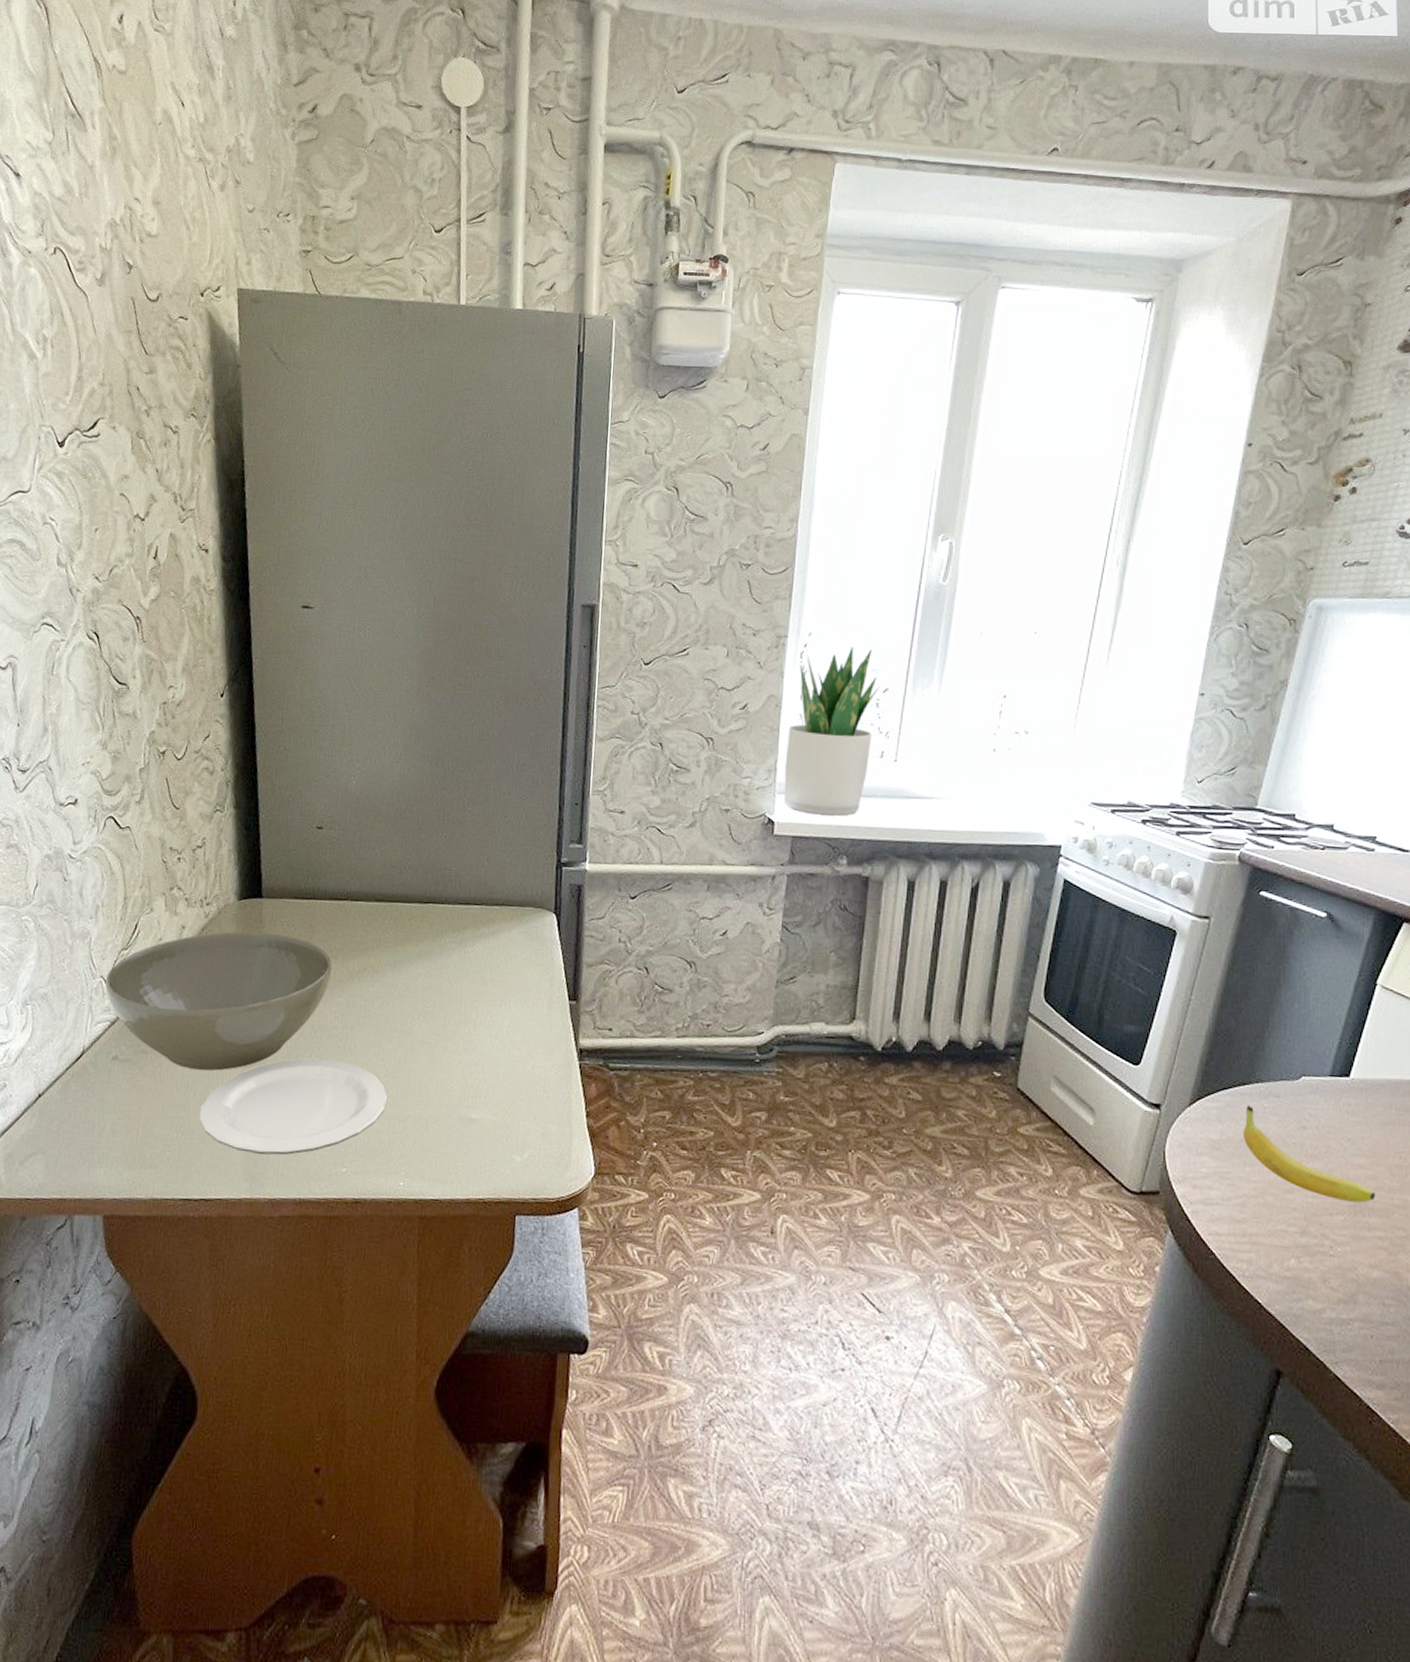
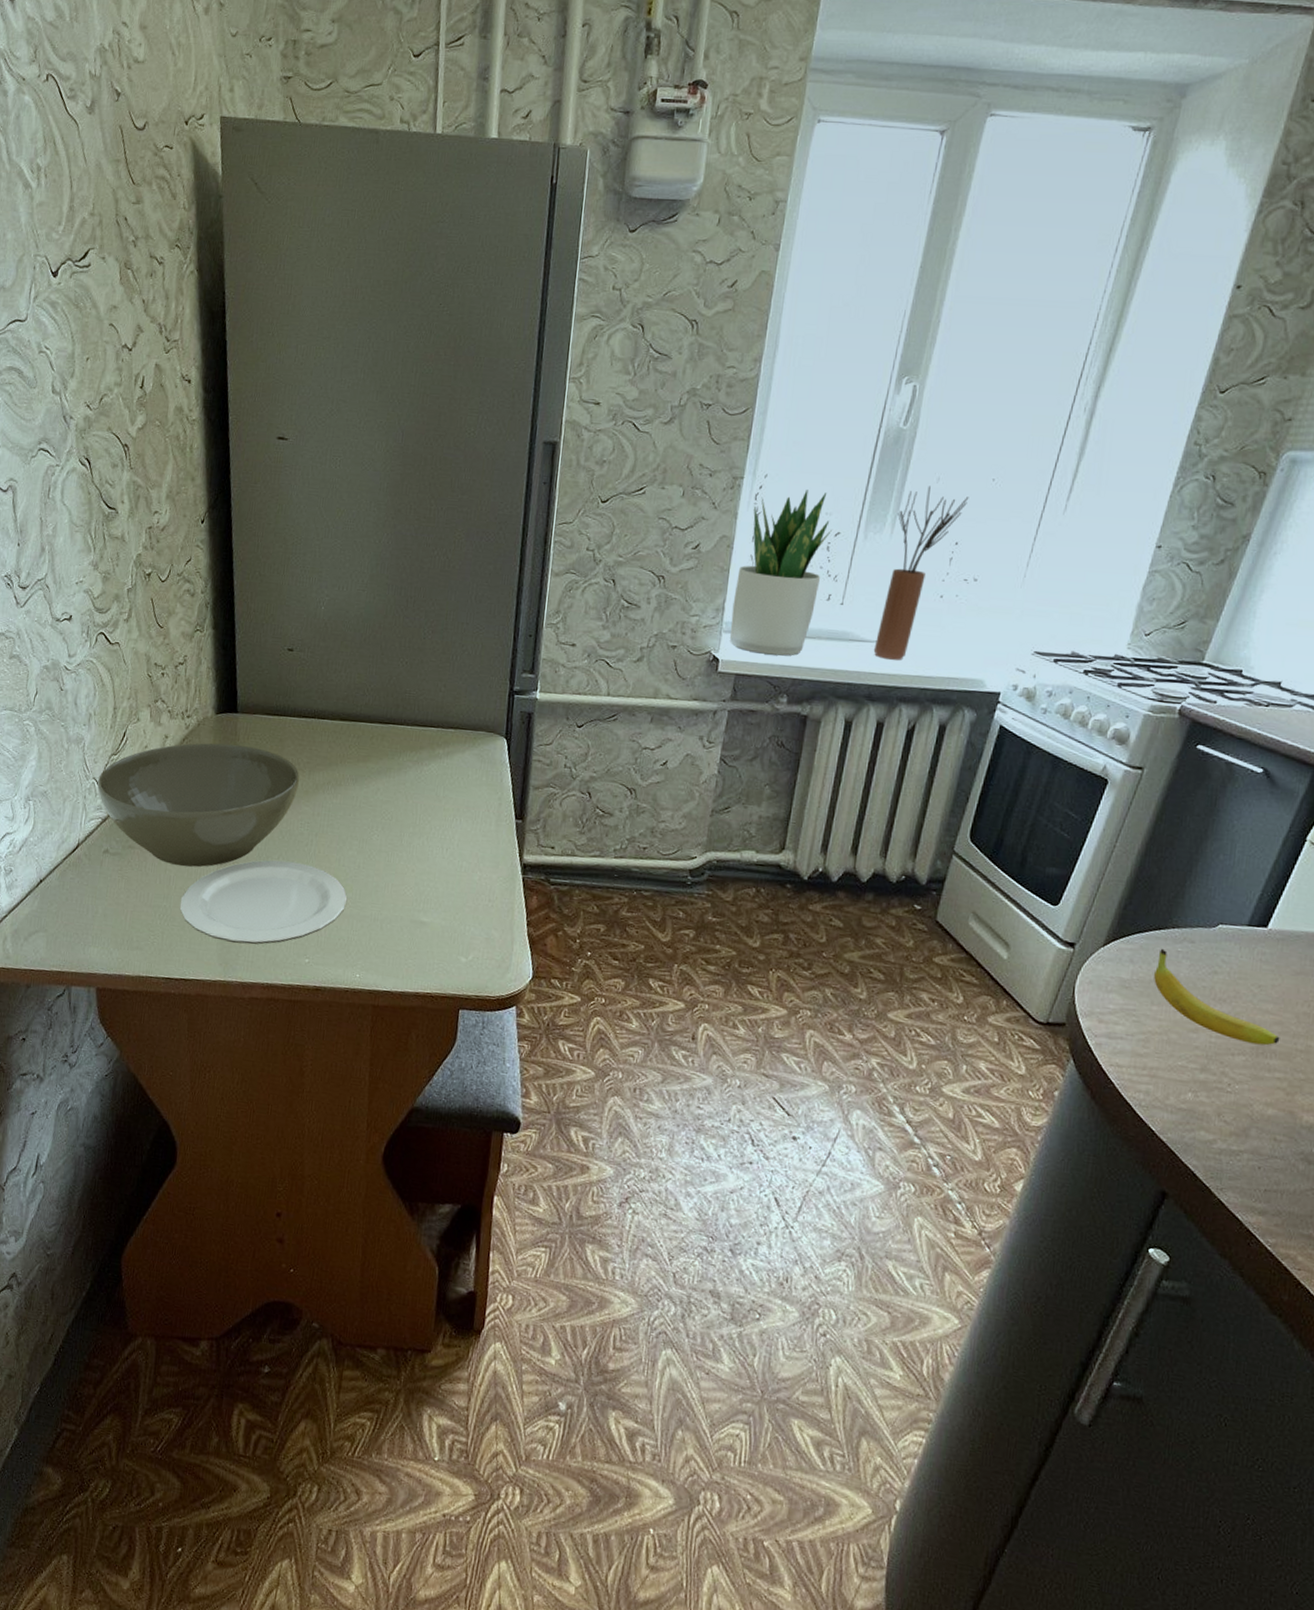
vase: none [931,640,1013,817] -> present [873,486,969,661]

